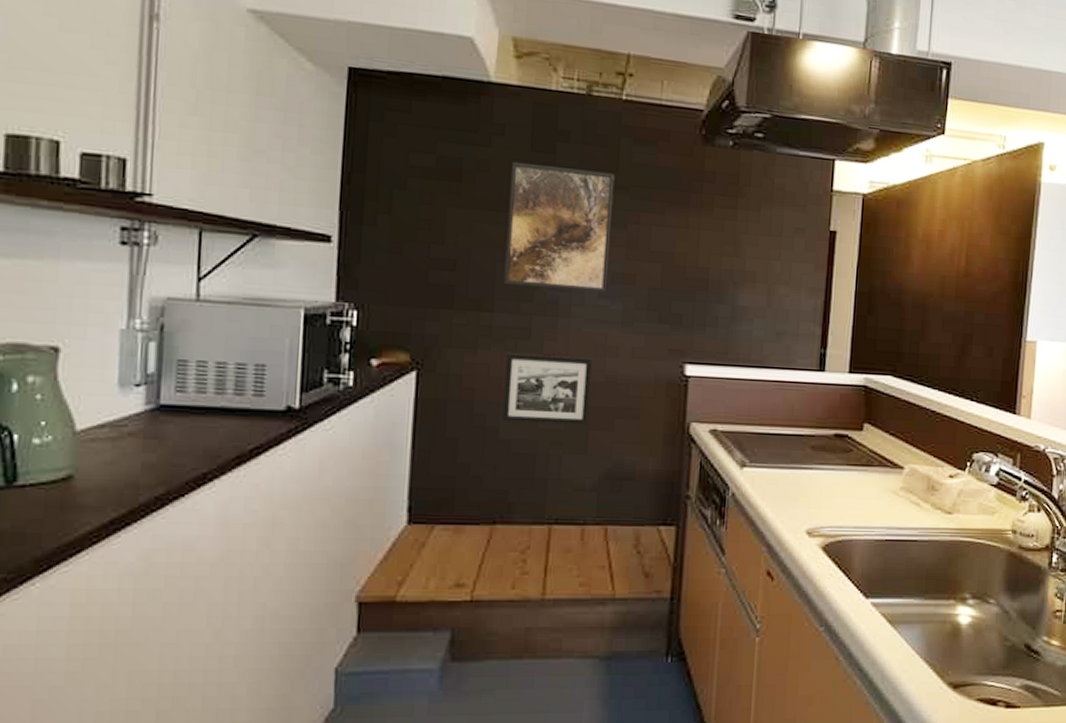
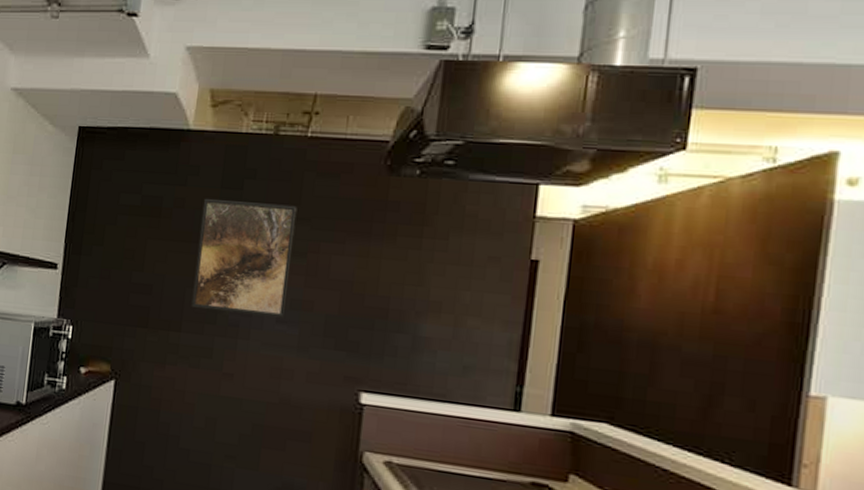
picture frame: present [501,353,592,426] -> none [182,370,268,443]

